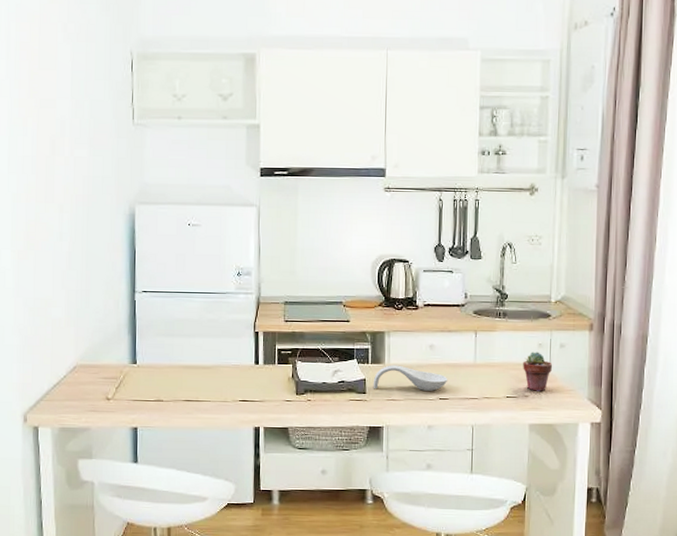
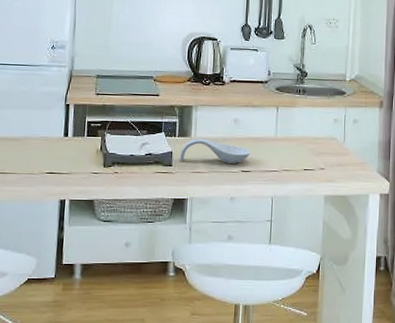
potted succulent: present [523,352,553,391] -> none [320,127,347,164]

